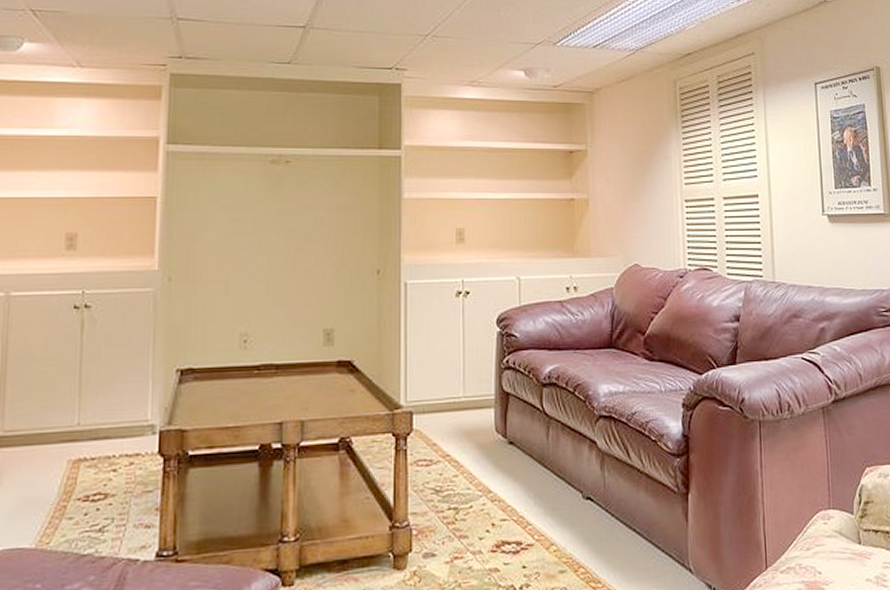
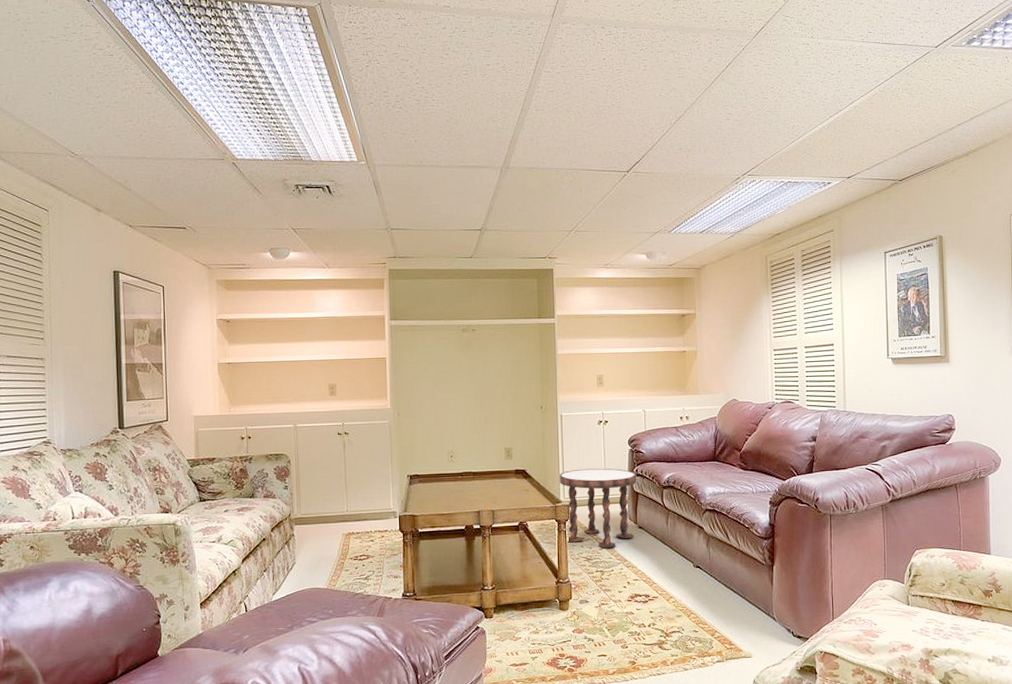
side table: none [399,358,508,474] -> present [559,468,637,548]

